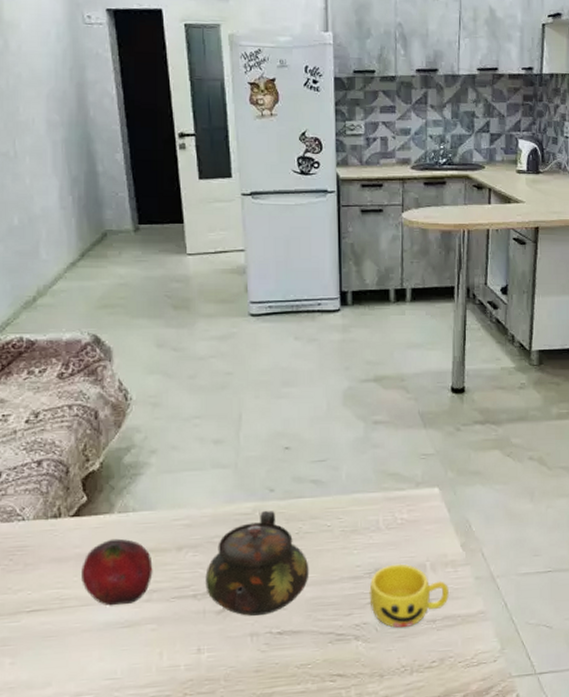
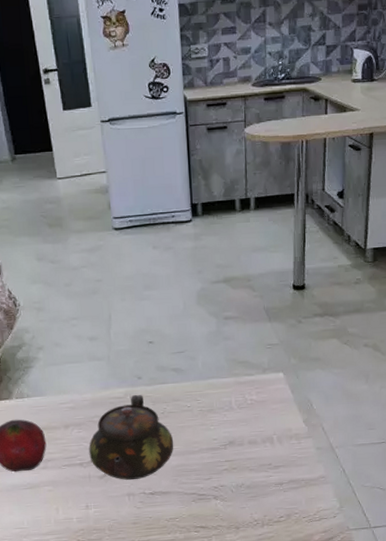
cup: present [369,564,449,628] -> none [225,437,294,489]

